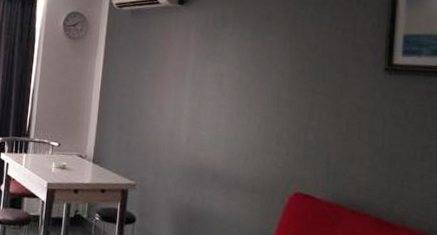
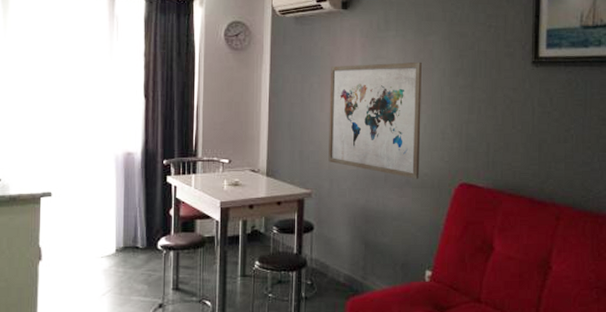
wall art: none [155,59,259,183] -> present [328,62,422,179]

